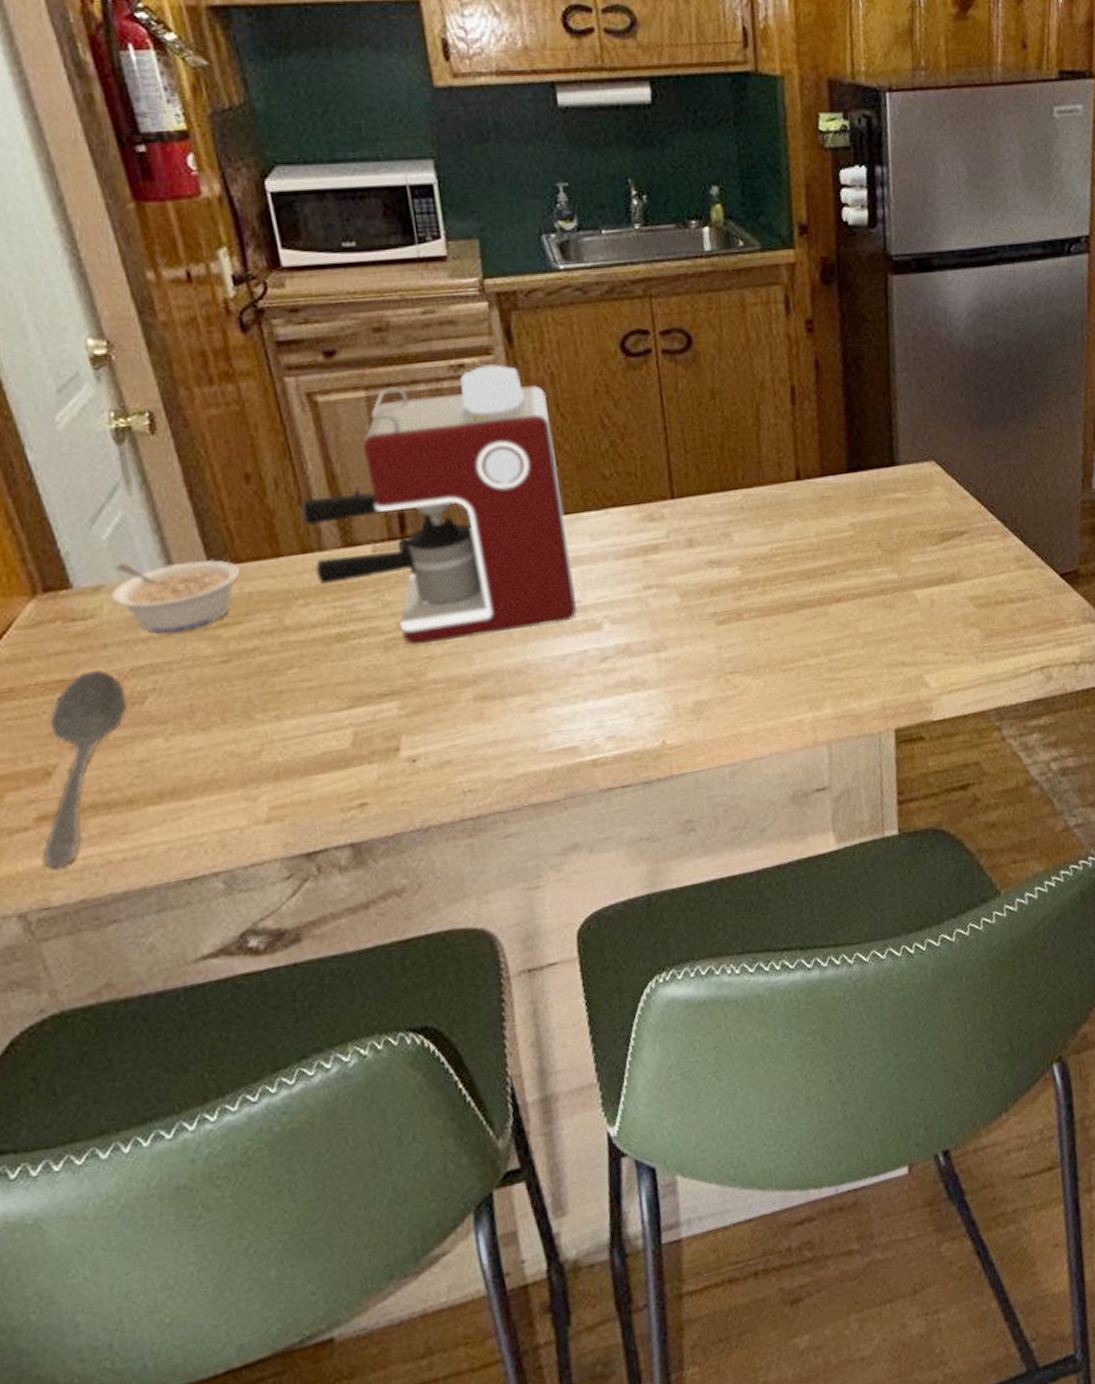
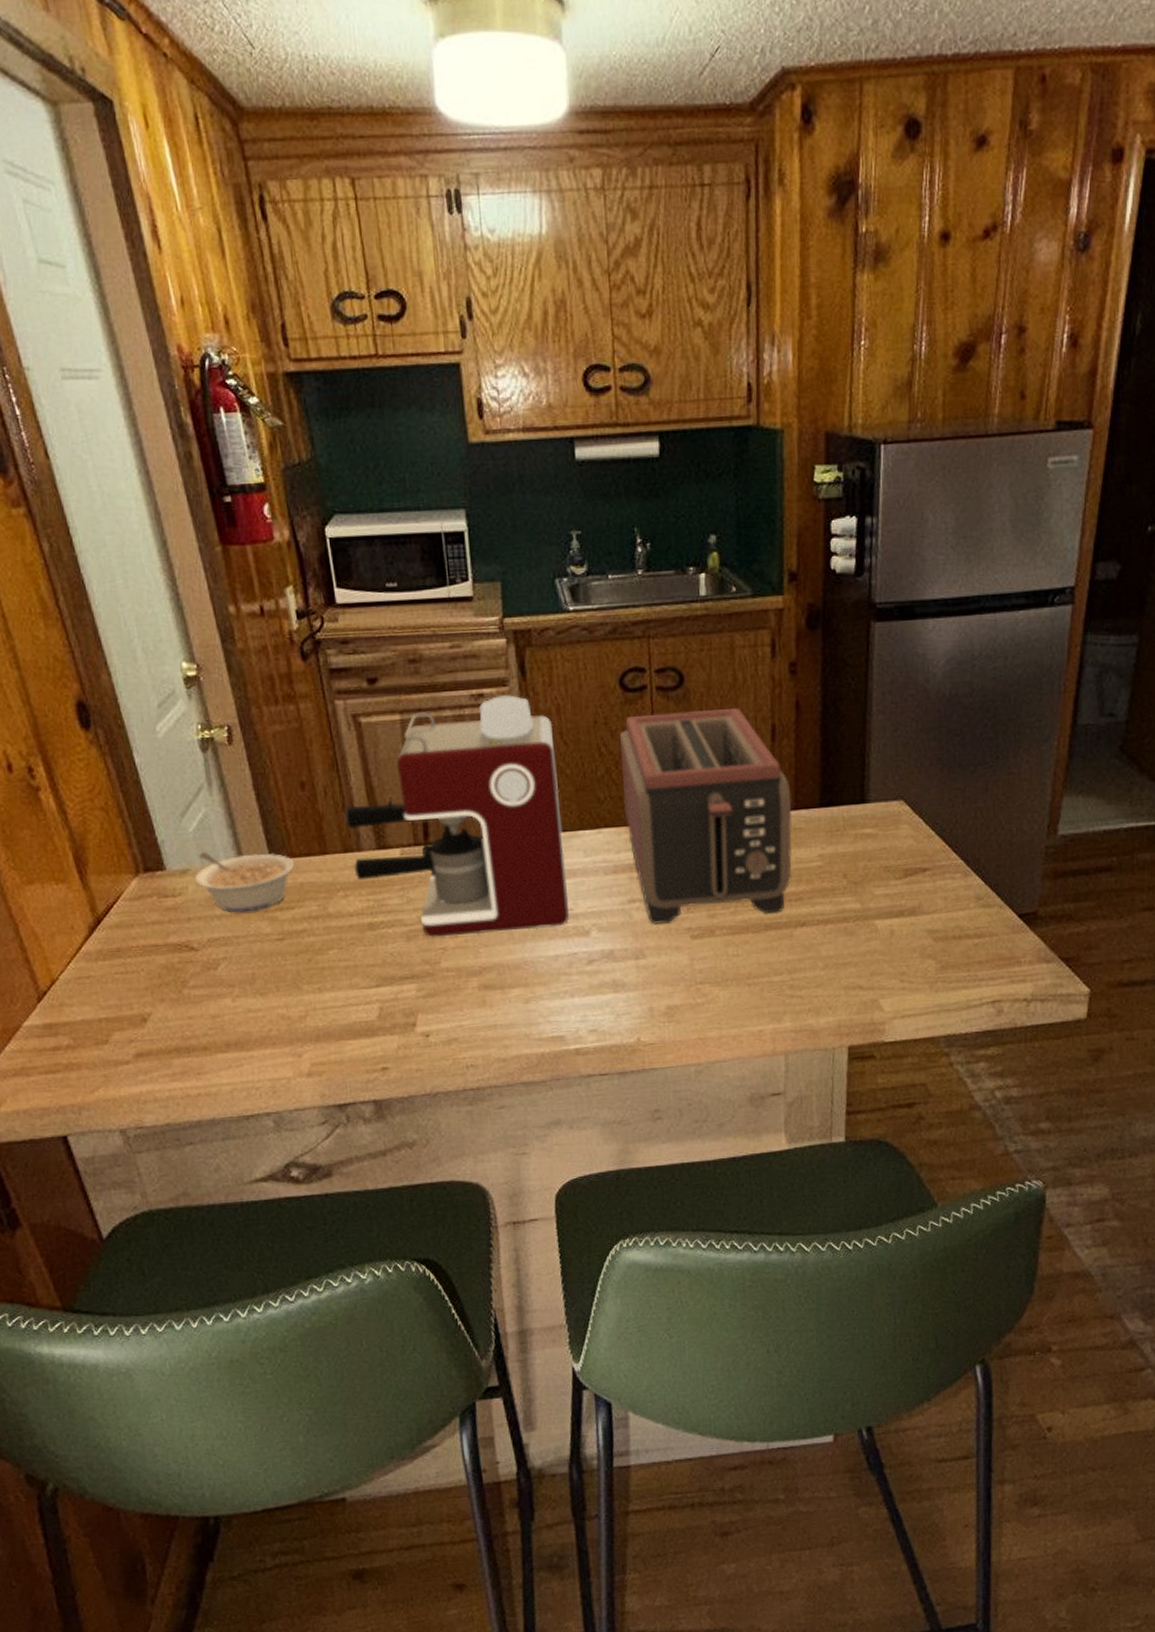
stirrer: present [43,669,128,870] -> none [140,938,205,1097]
toaster: none [624,369,822,612] -> present [620,707,793,924]

